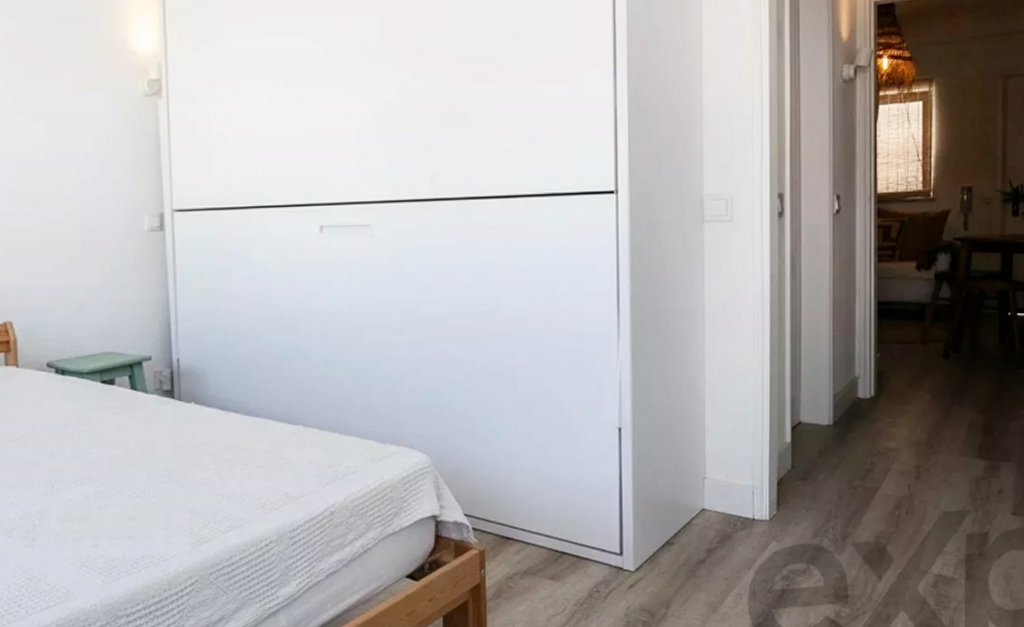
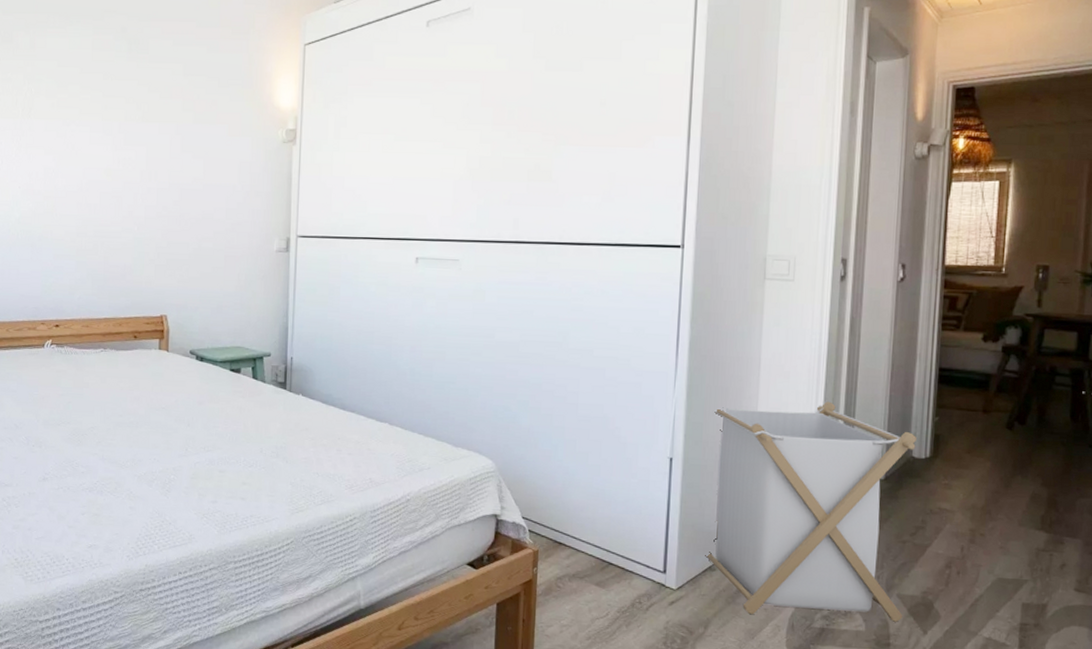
laundry basket: none [661,348,861,587] -> present [705,401,916,622]

